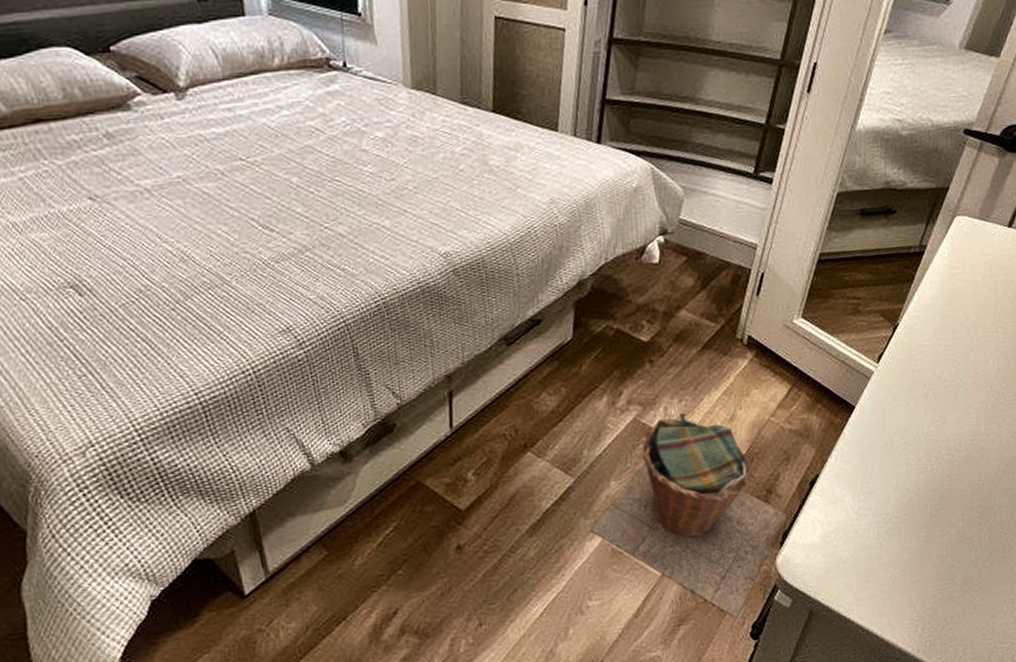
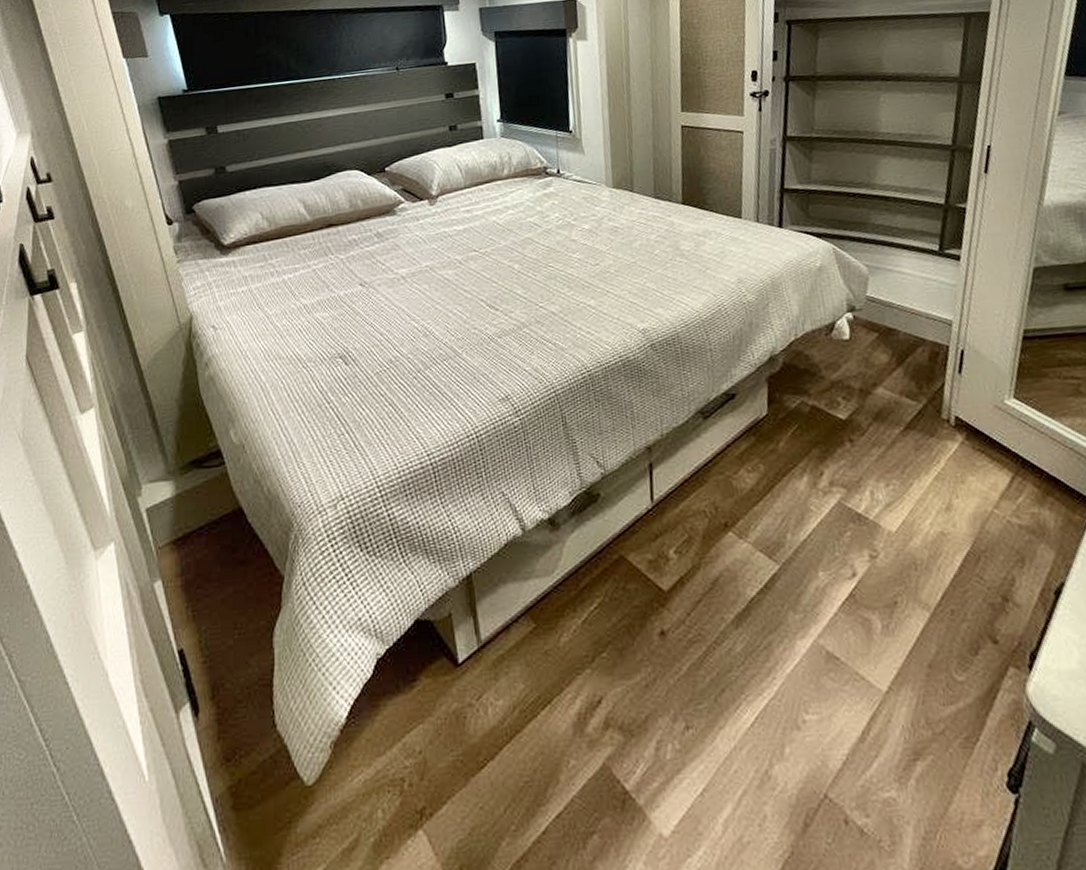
laundry basket: present [591,413,788,618] -> none [801,499,1034,759]

